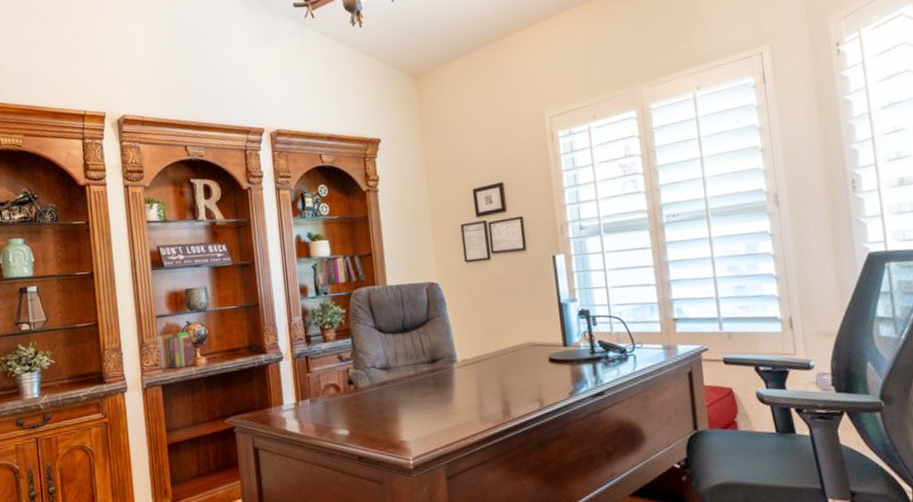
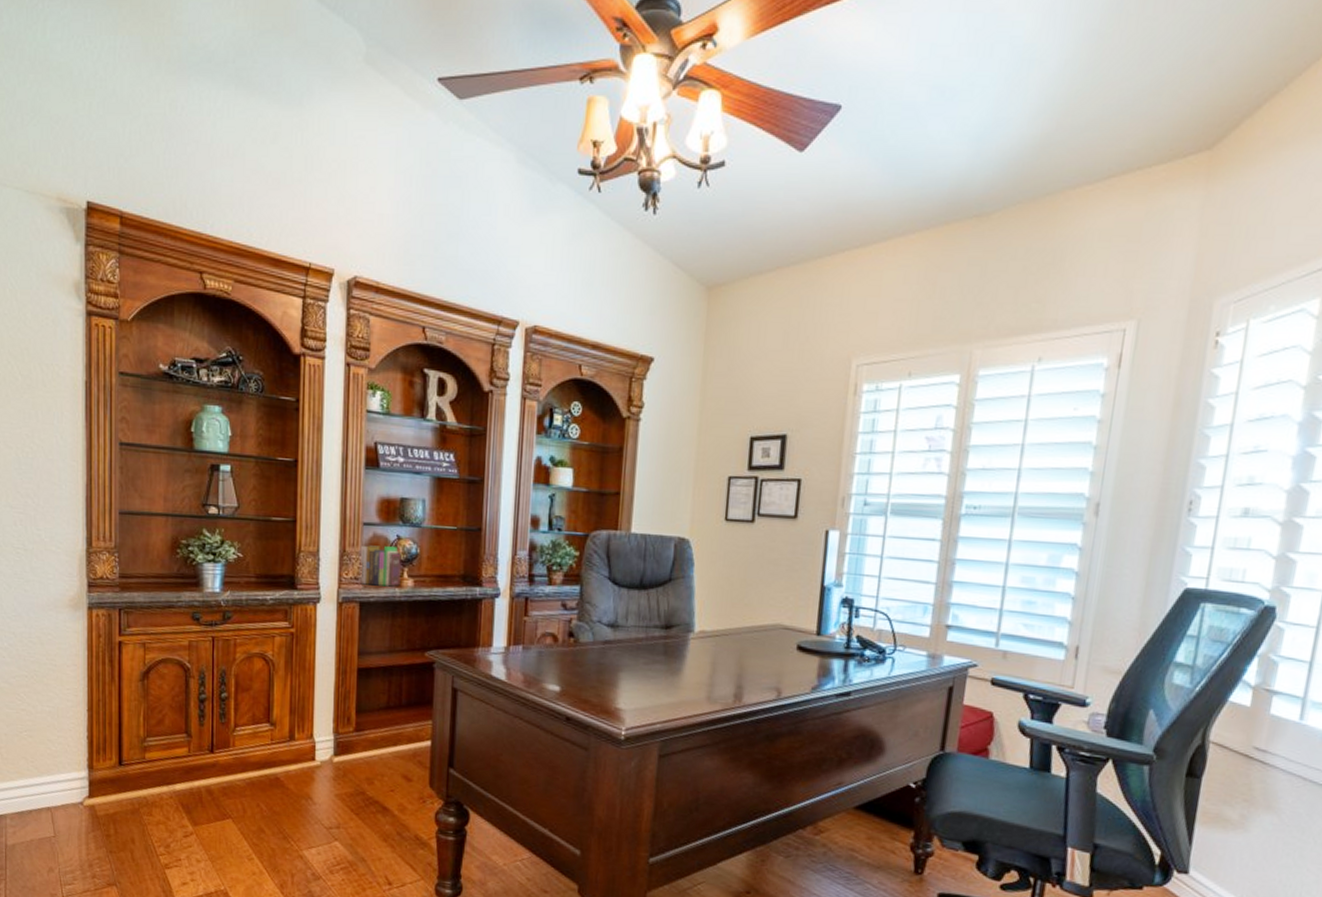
books: present [317,255,366,286] -> none [554,488,608,524]

